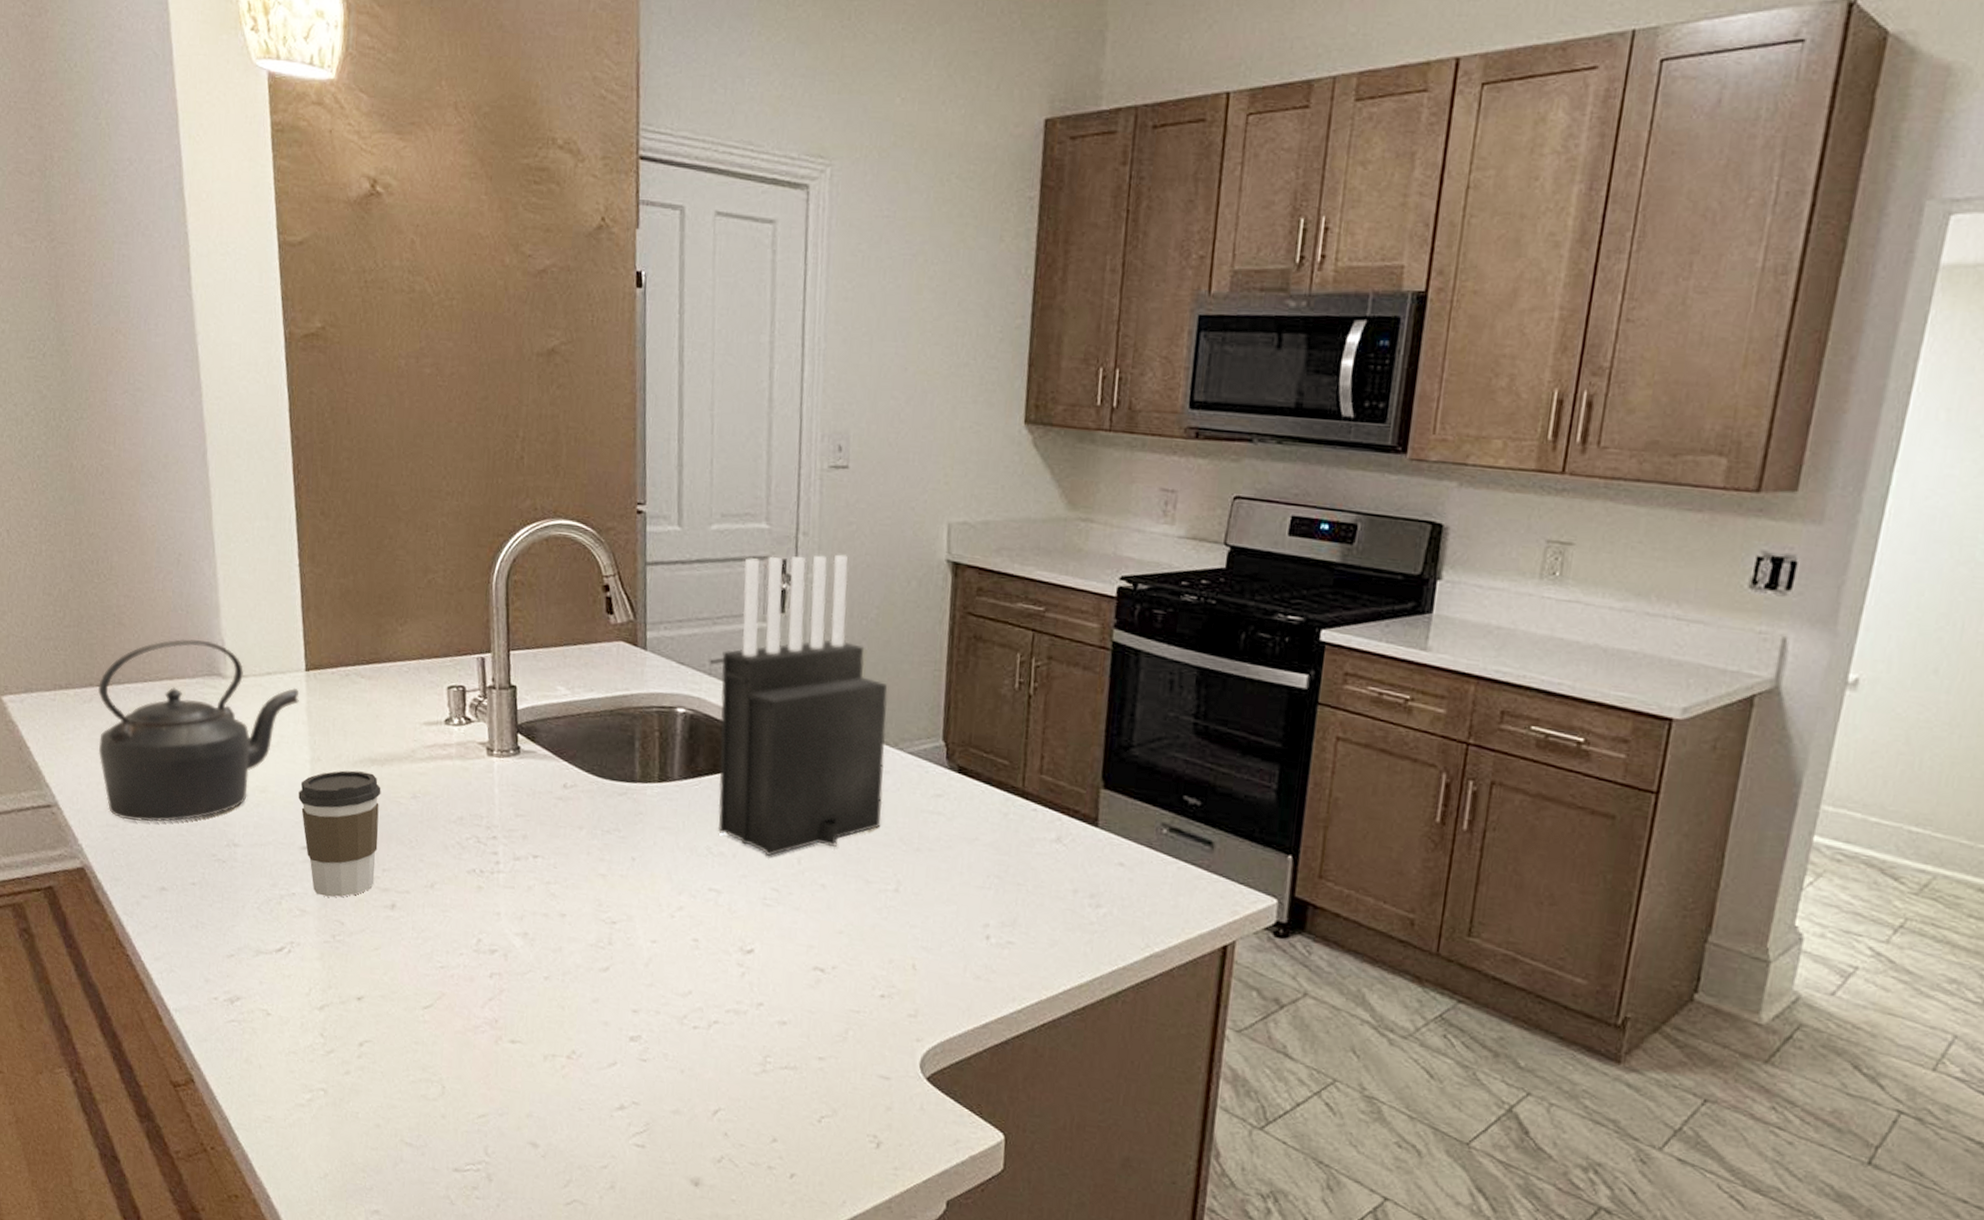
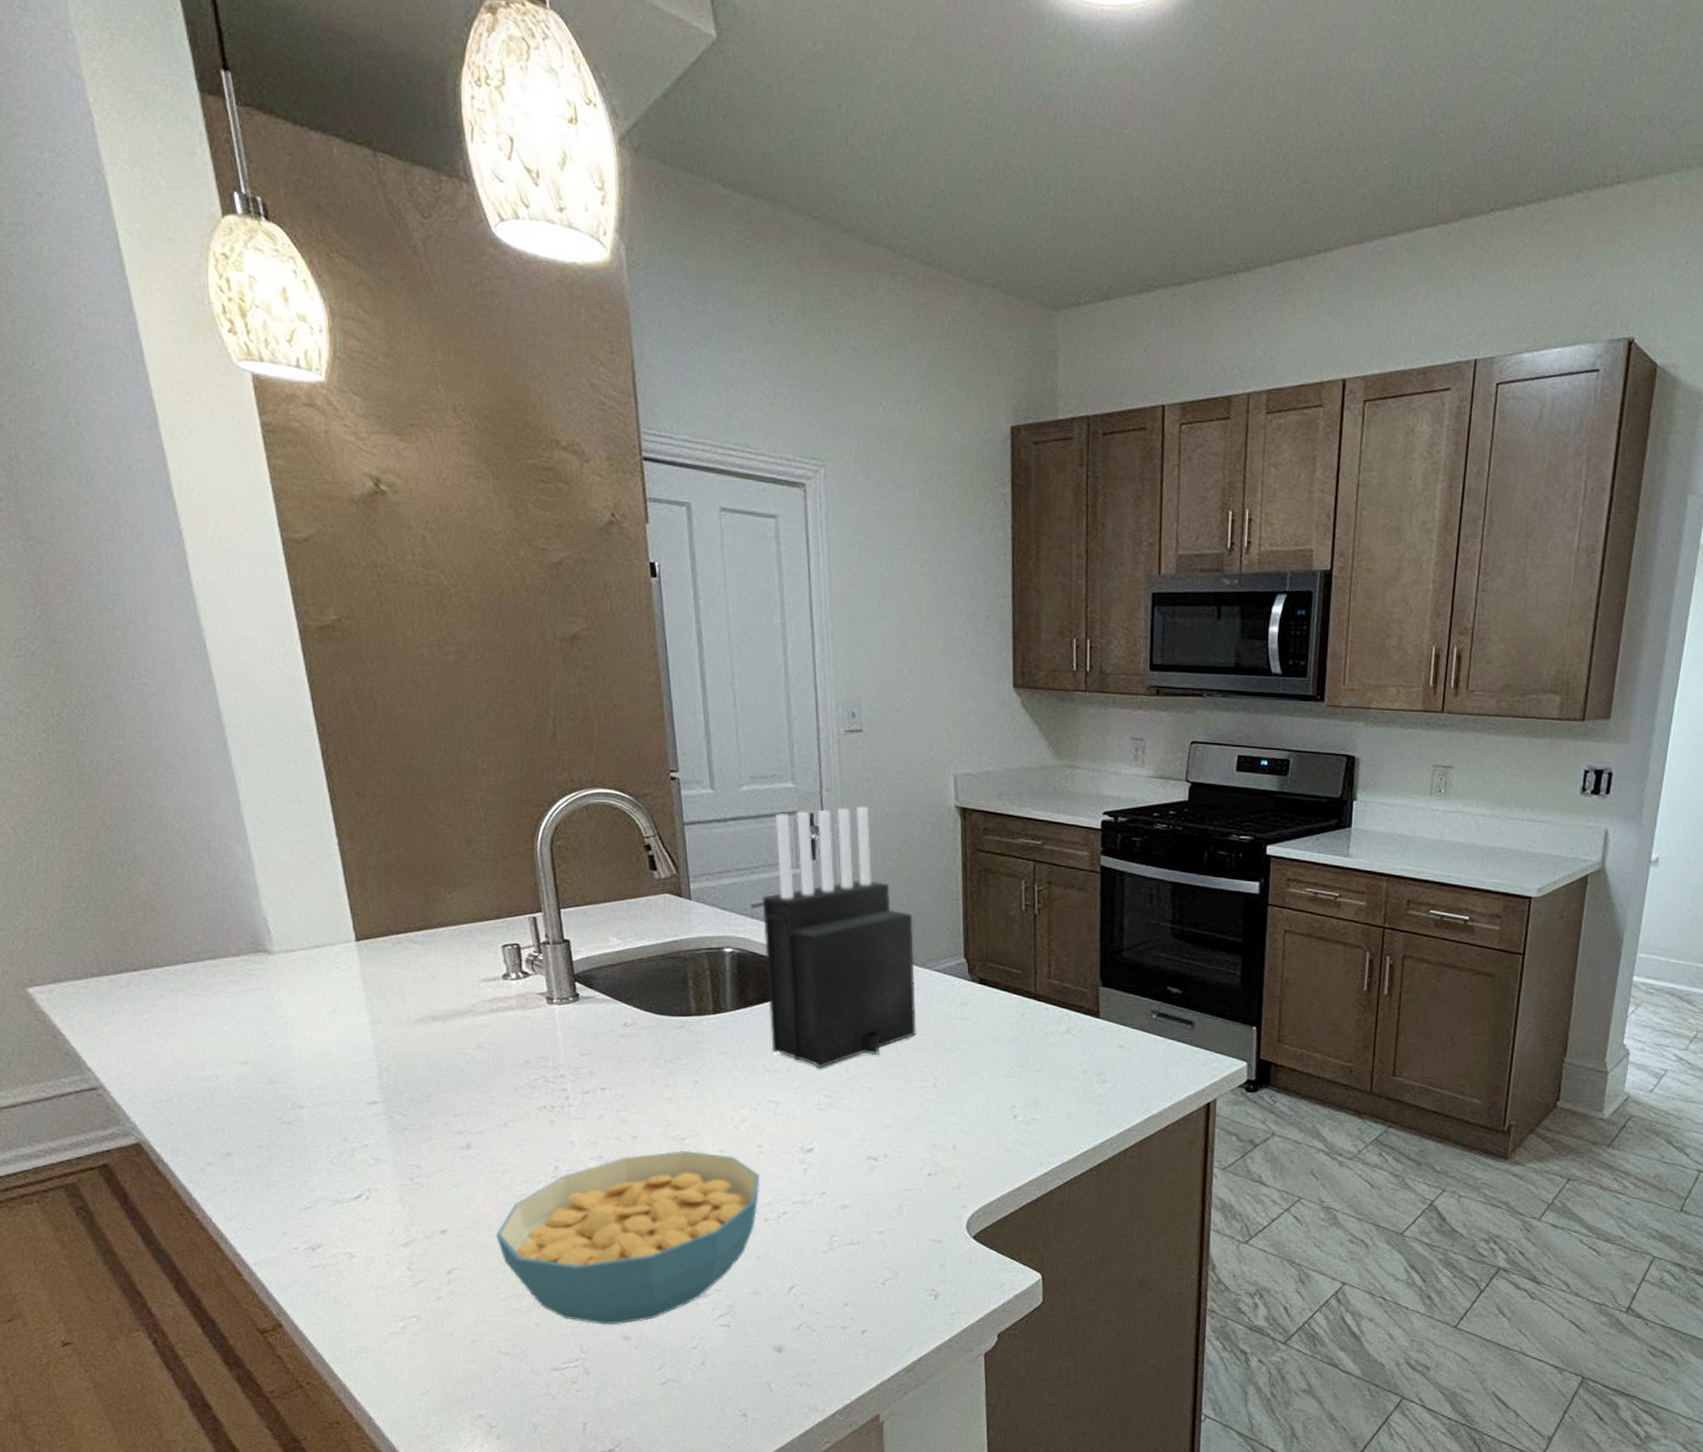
kettle: present [97,638,300,822] -> none [134,920,352,1094]
coffee cup: present [298,770,381,898] -> none [361,1028,447,1145]
cereal bowl: none [411,935,693,1129] -> present [496,1150,760,1325]

